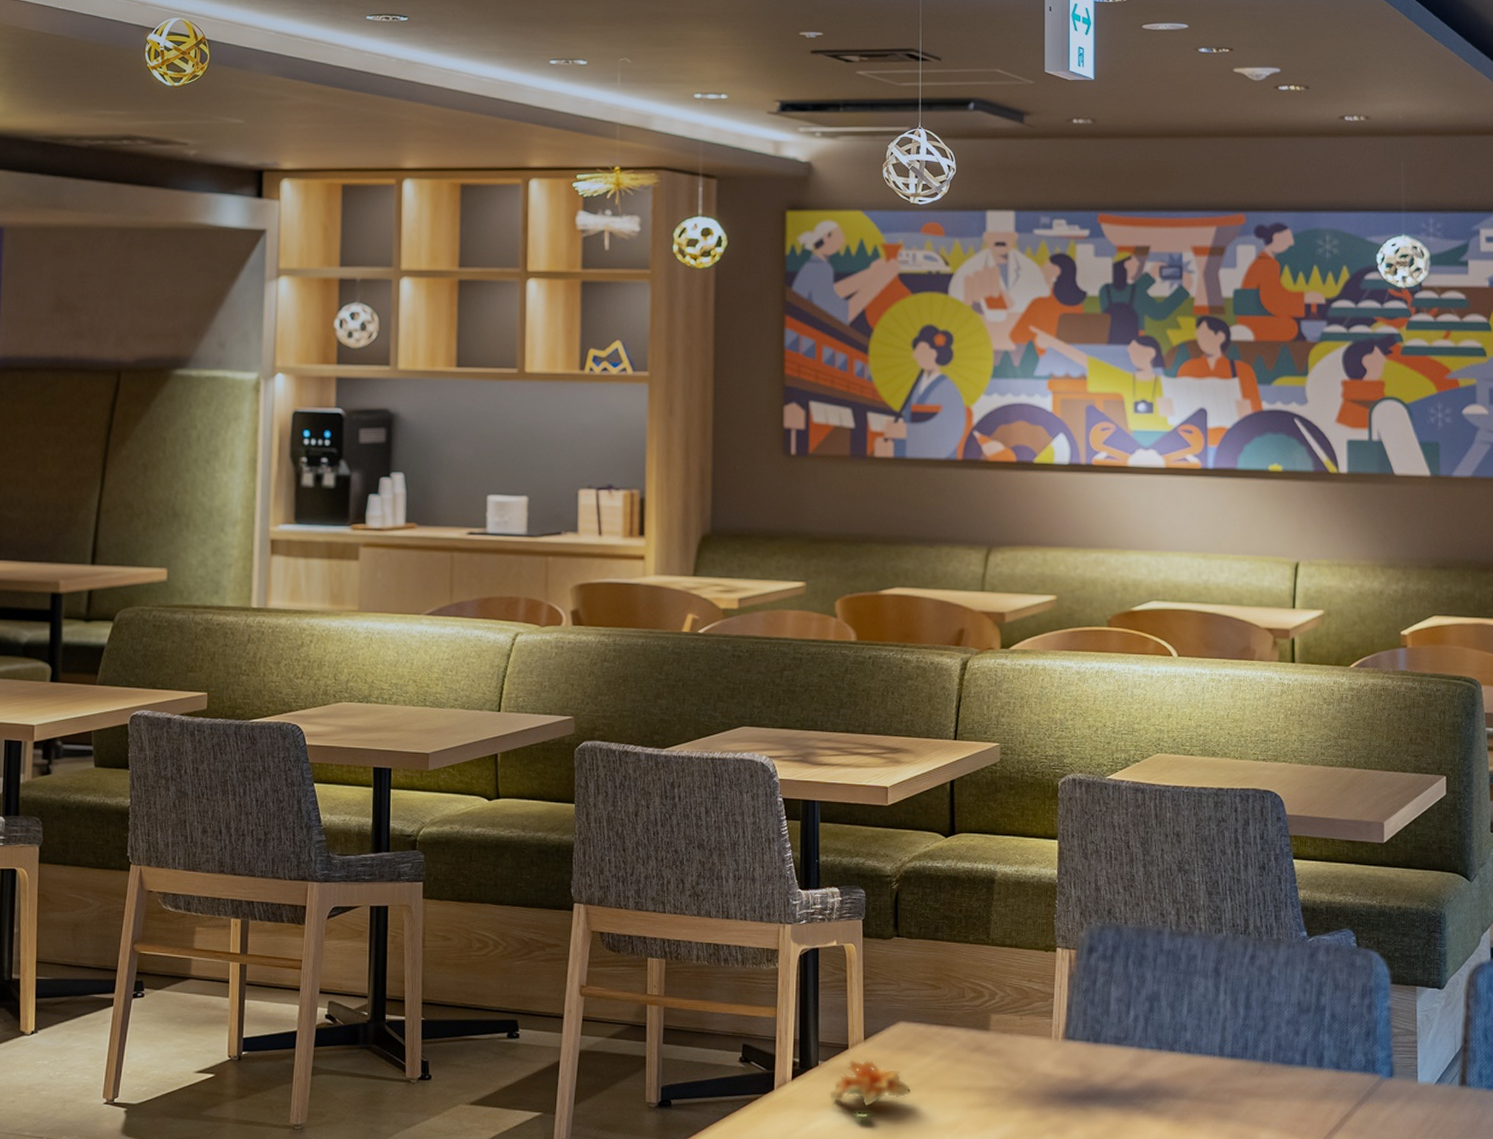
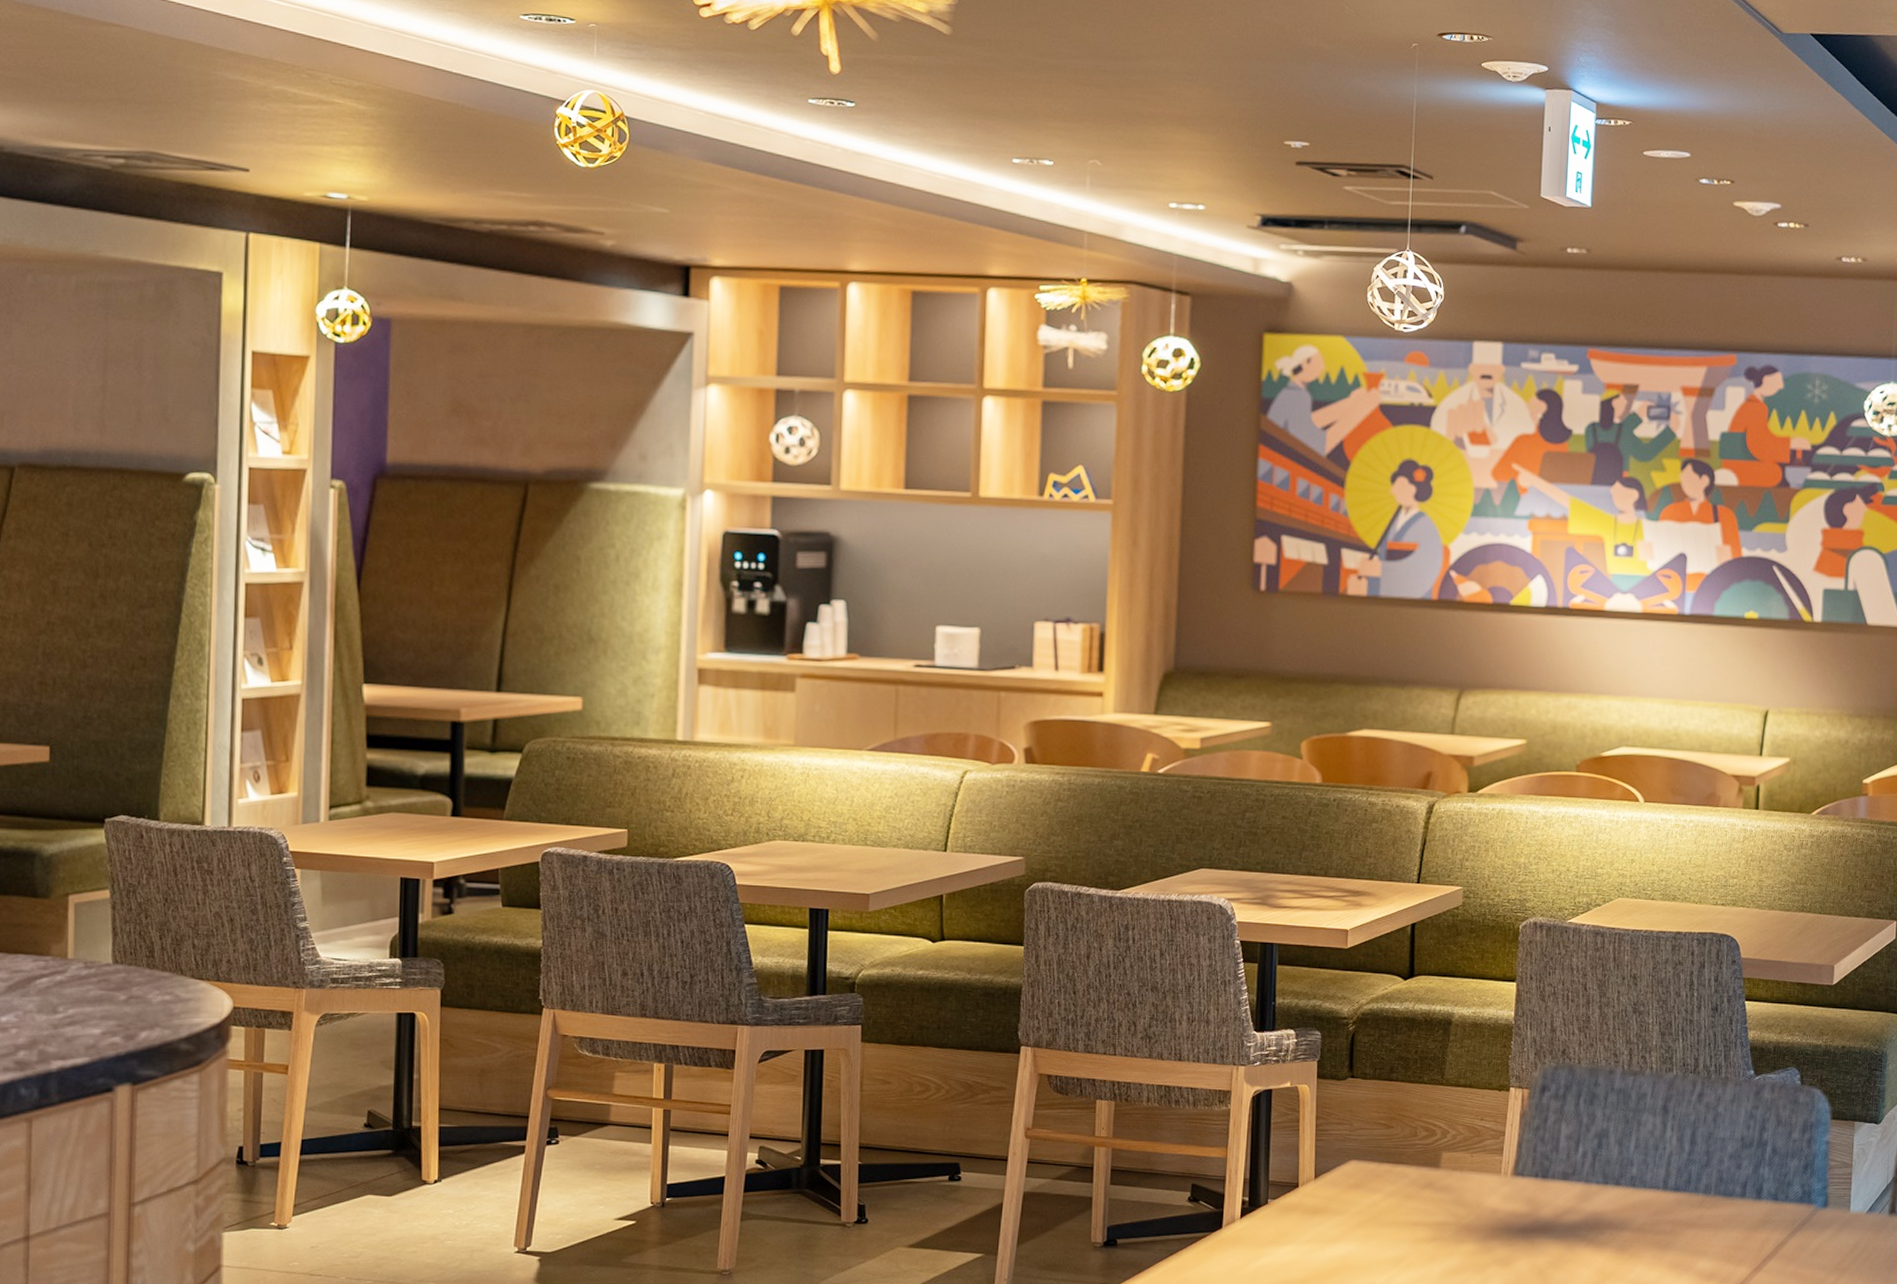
flower: present [828,1059,912,1120] -> none [1276,1197,1361,1255]

